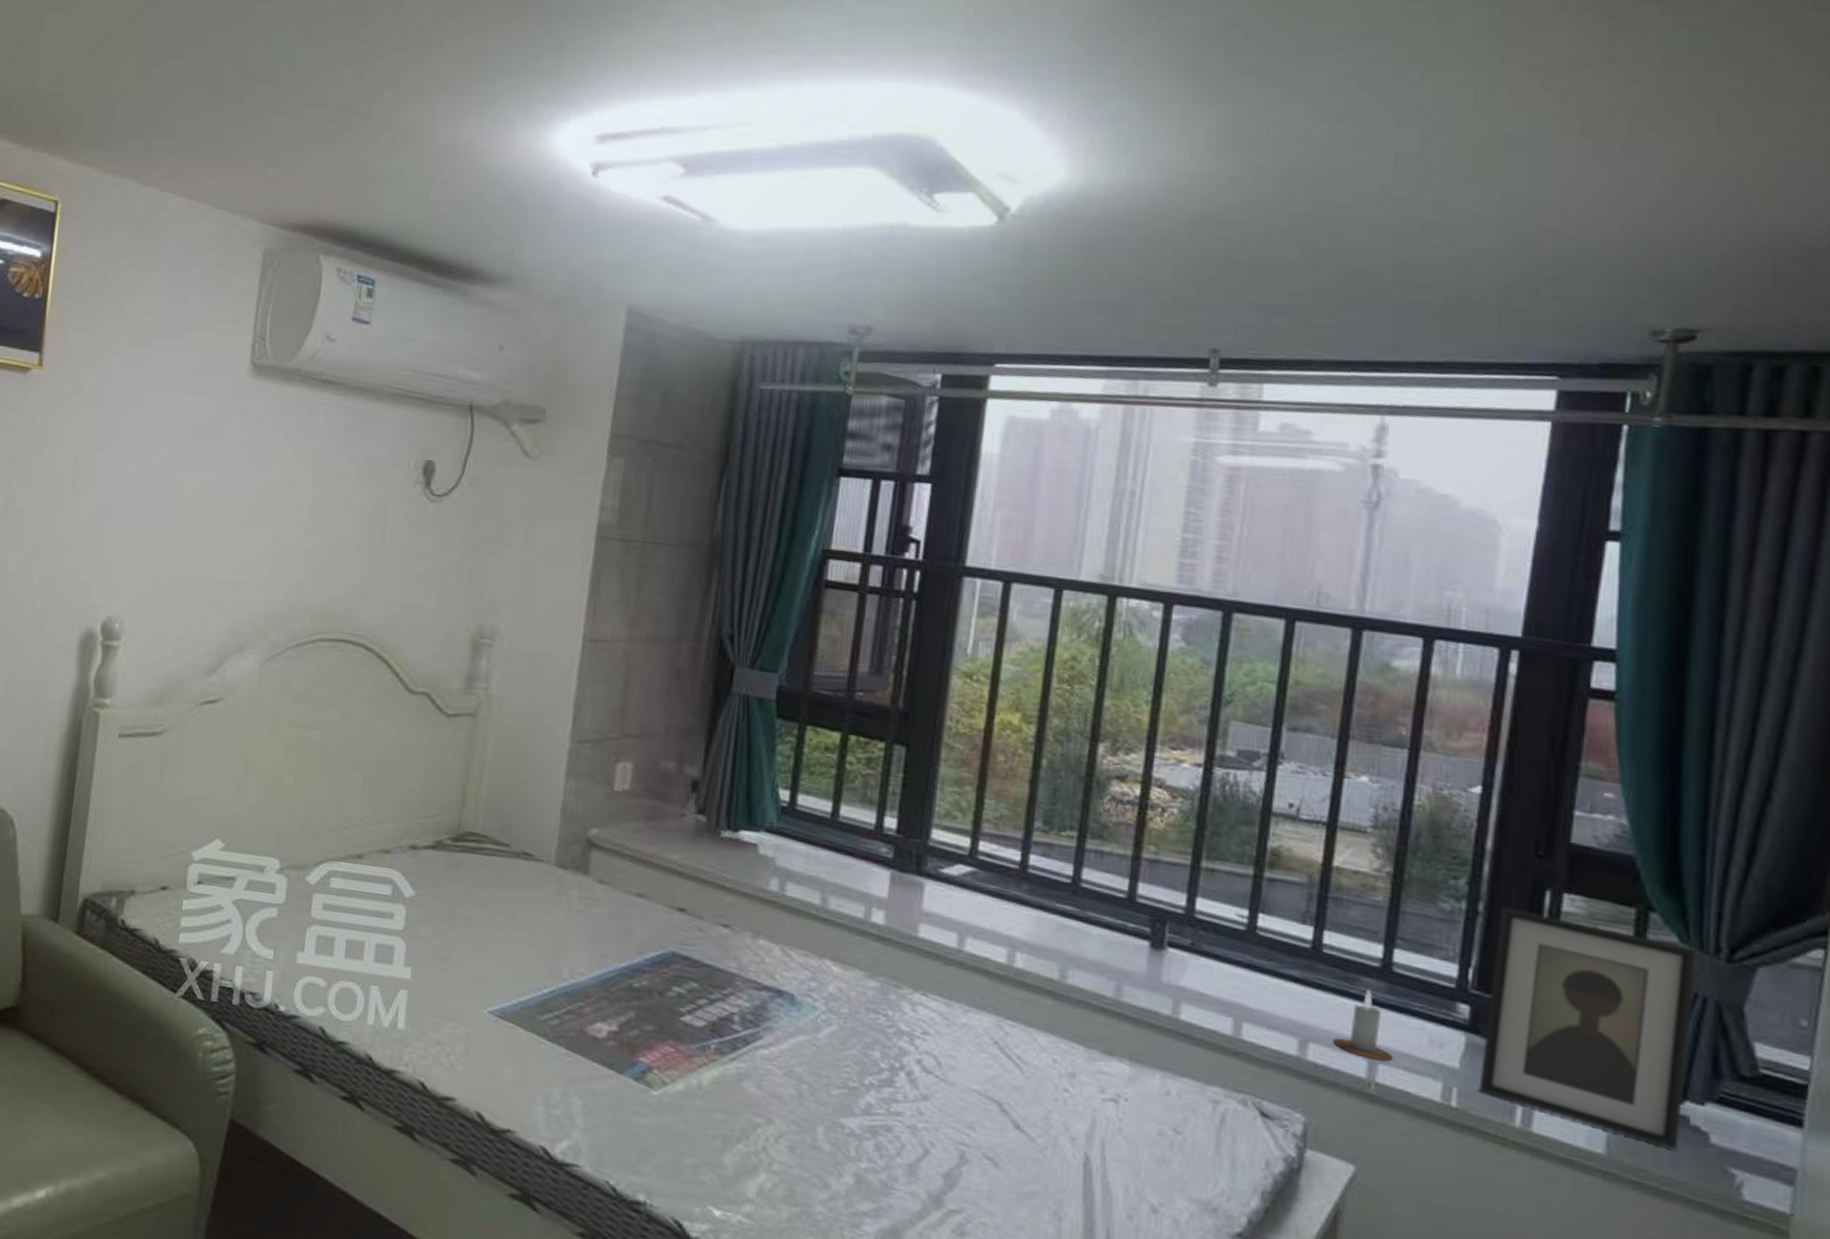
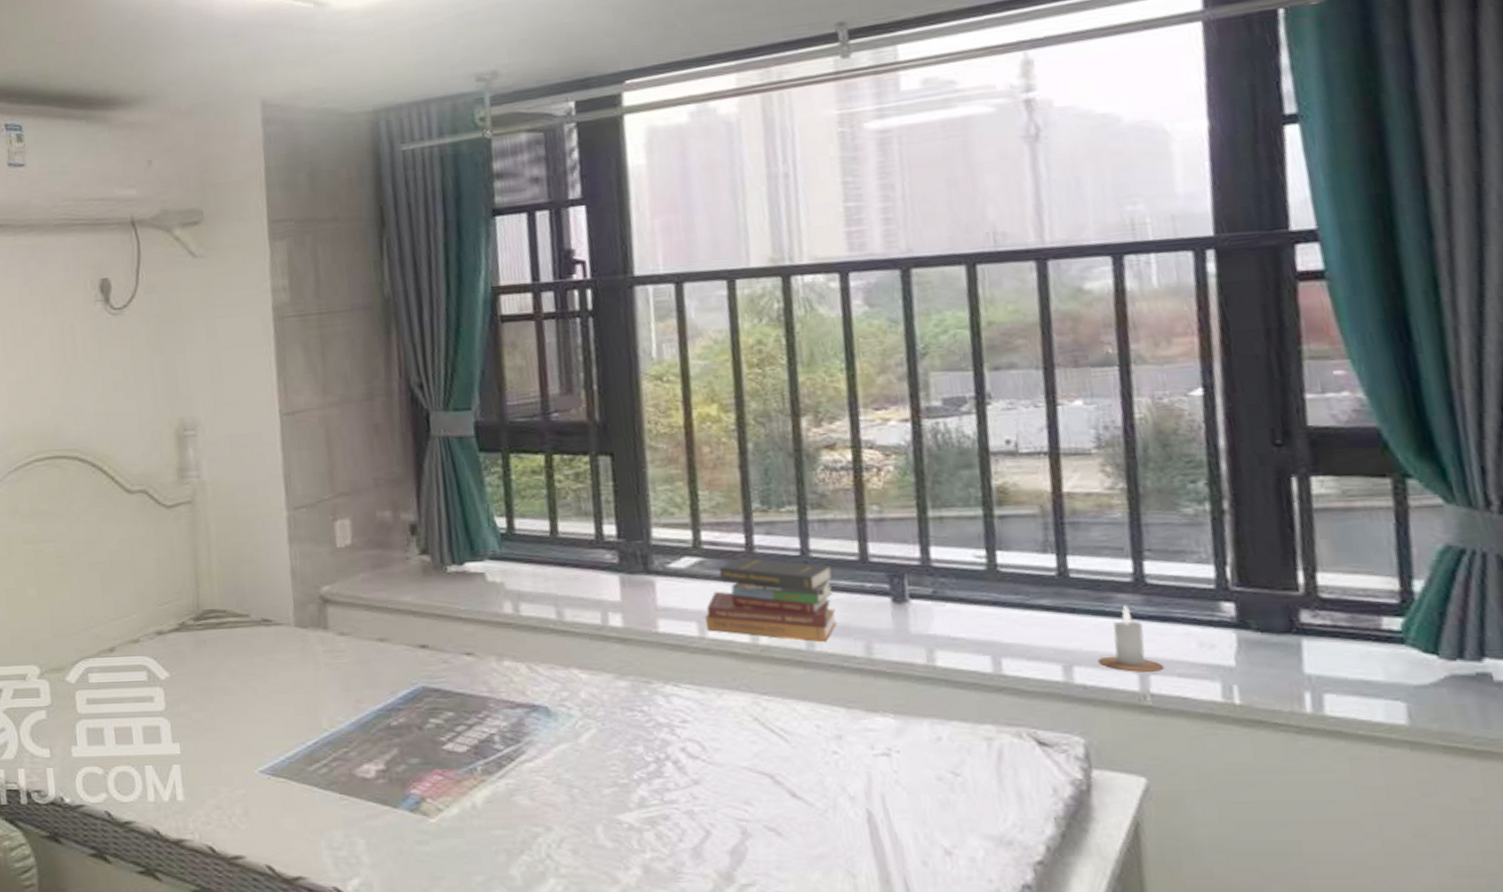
books: none [965,874,1099,977] -> present [705,557,837,643]
picture frame: present [1479,906,1697,1150] -> none [1247,500,1485,708]

